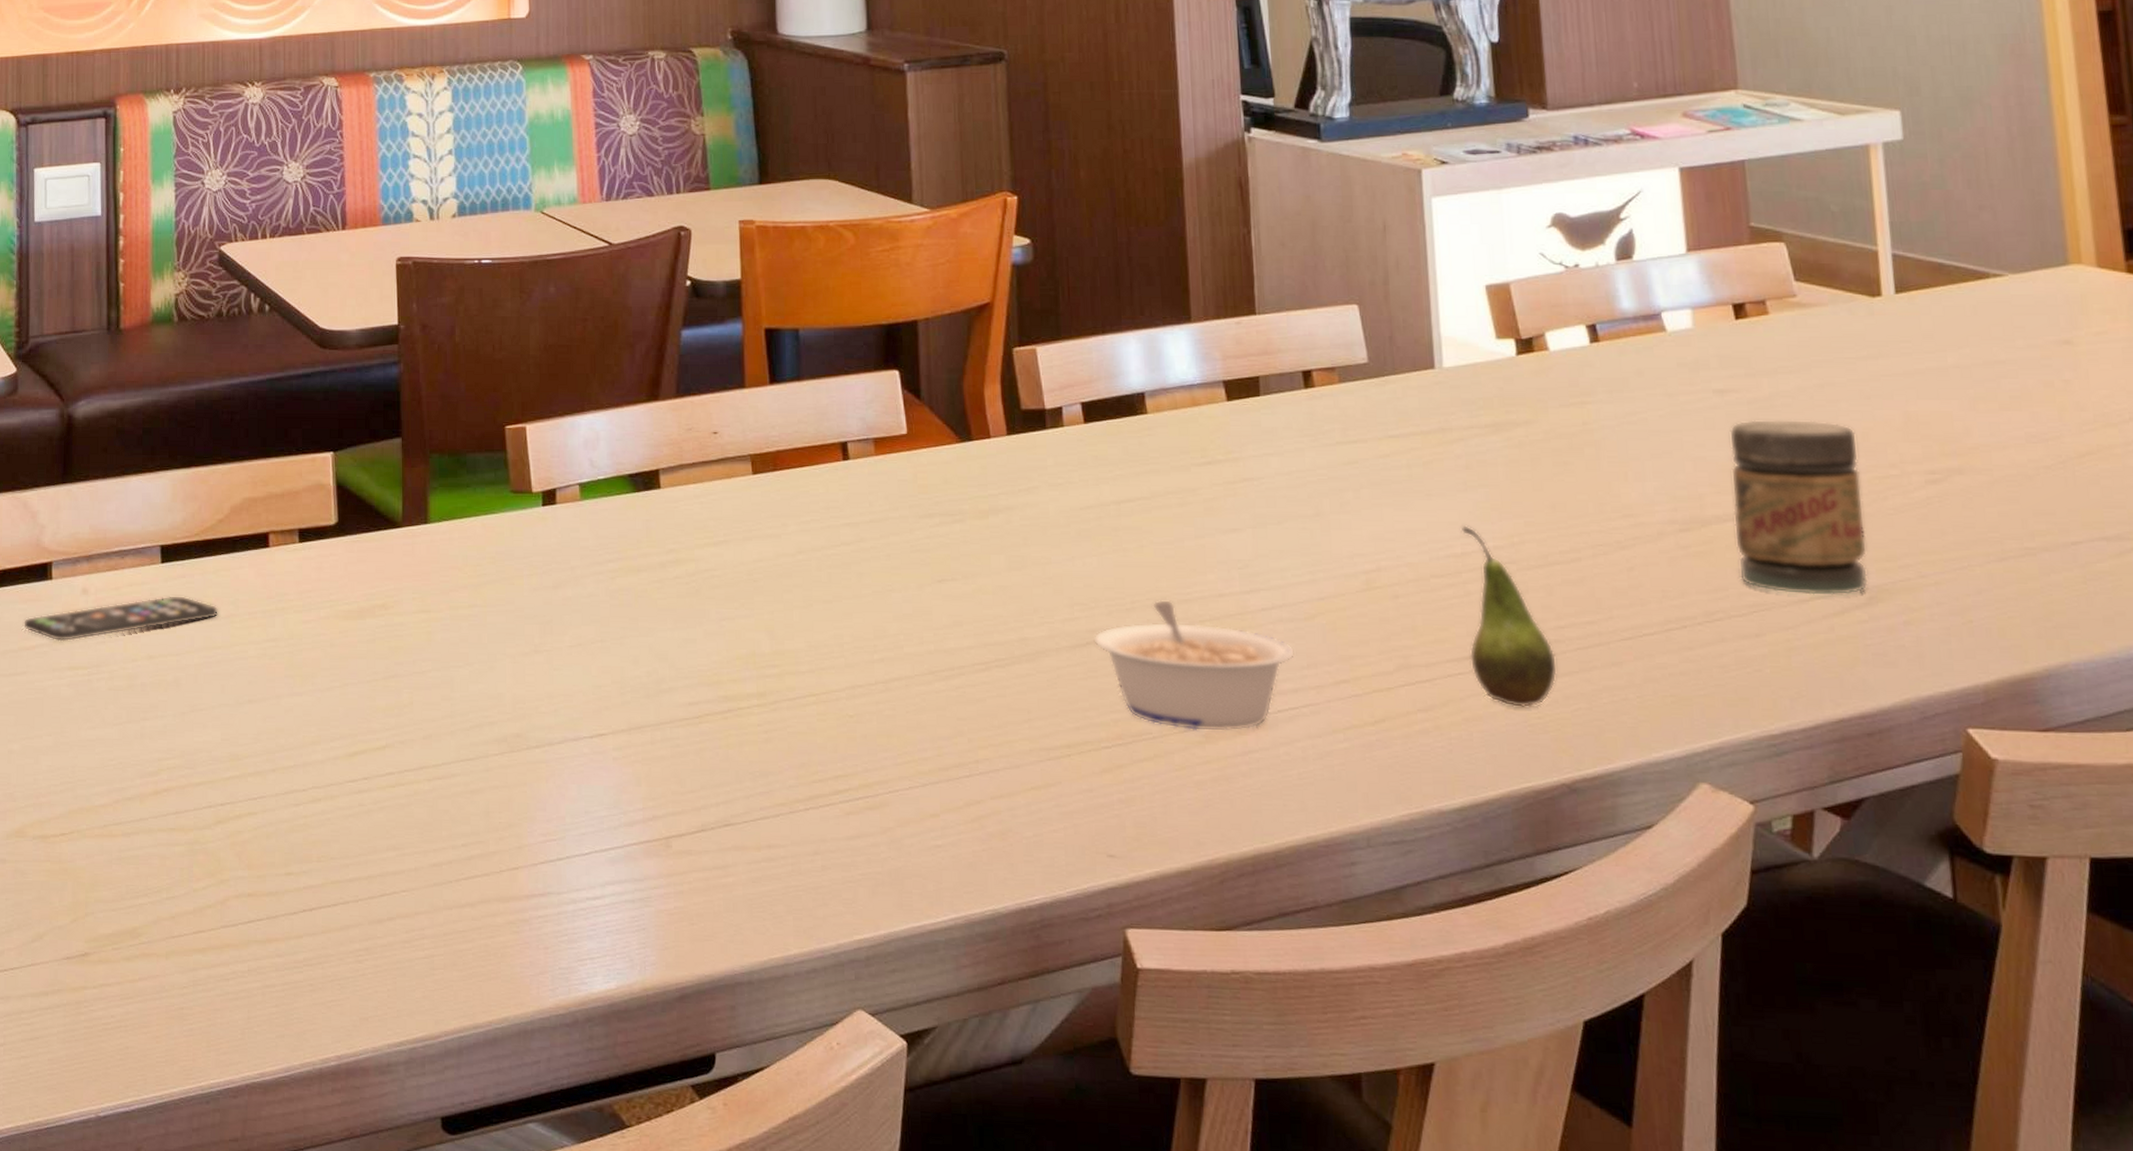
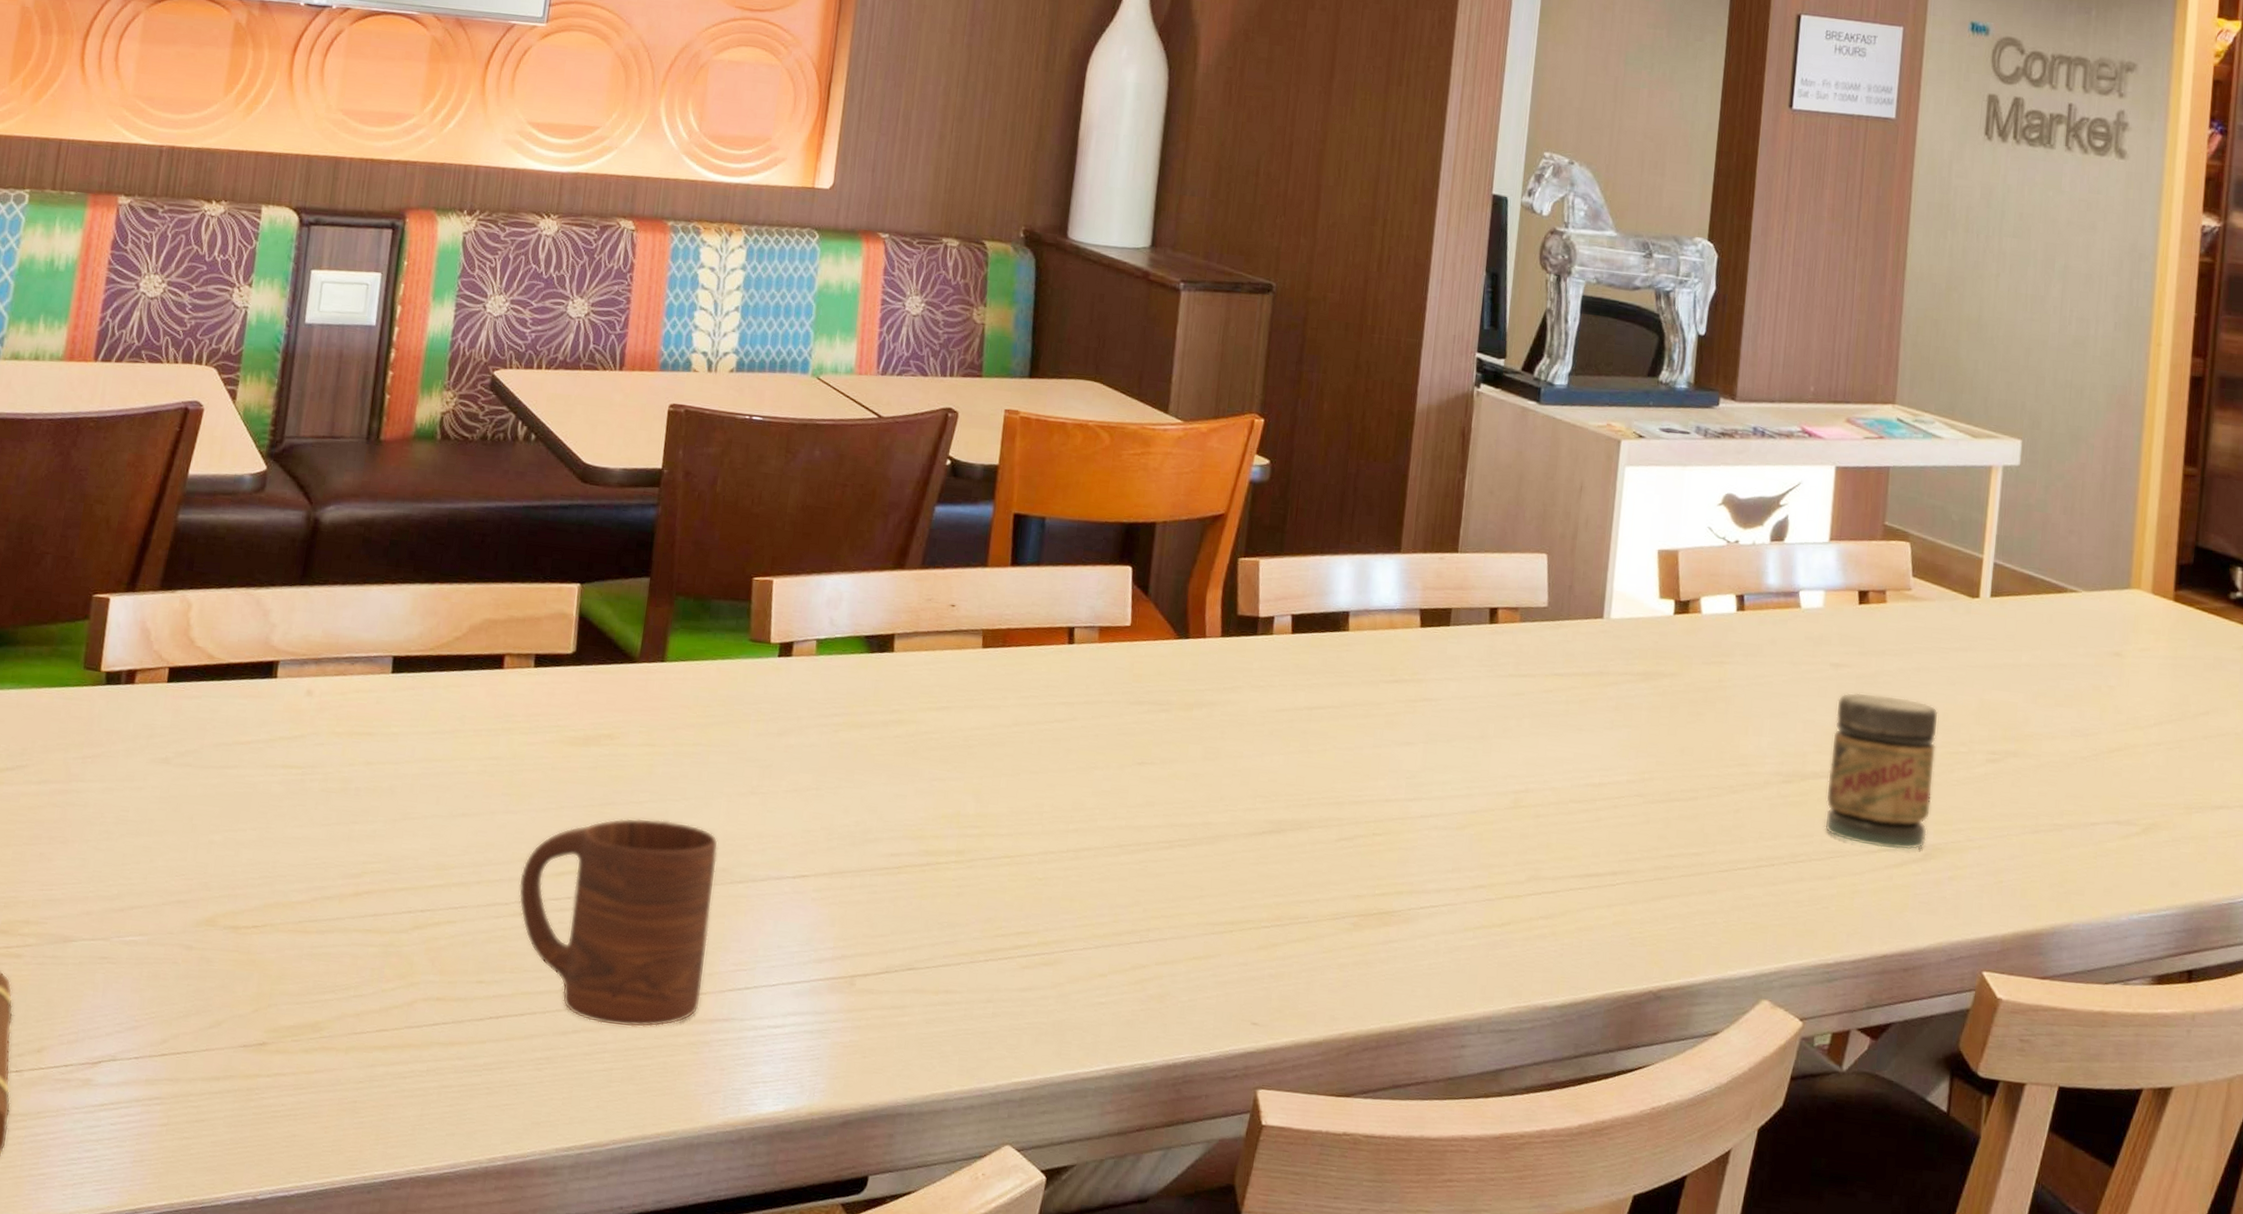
smartphone: present [22,595,219,642] -> none [240,705,444,741]
cup: none [314,688,514,911] -> present [518,818,719,1028]
legume: present [1093,600,1296,732] -> none [1270,799,1444,922]
fruit: present [1460,525,1558,708] -> none [1590,759,1663,924]

